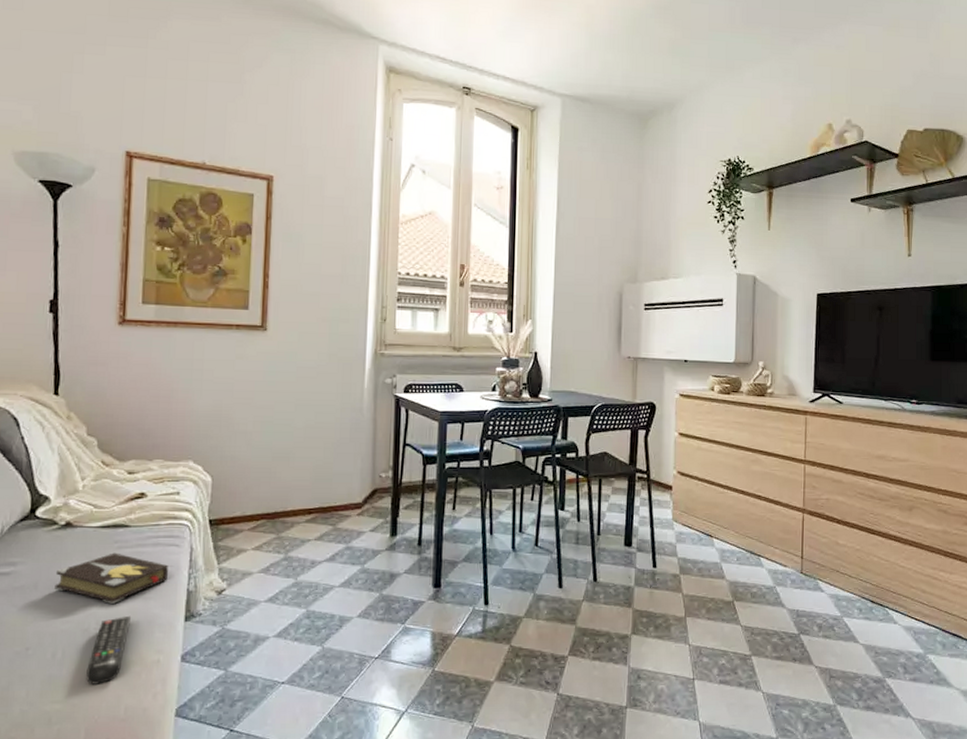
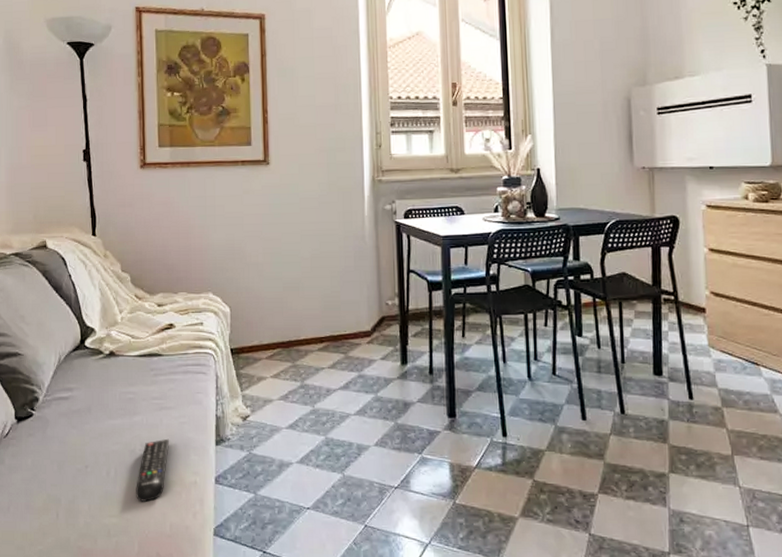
hardback book: present [54,552,168,604] -> none [104,380,198,427]

